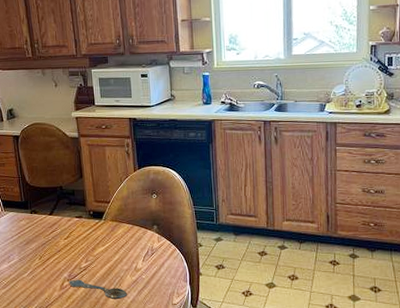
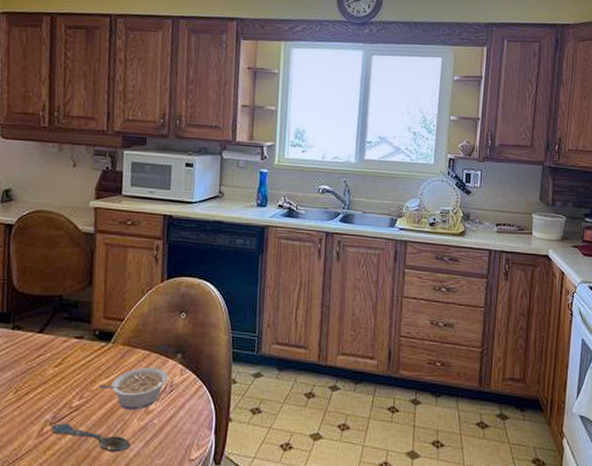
legume: none [99,236,149,269] -> present [99,367,169,410]

